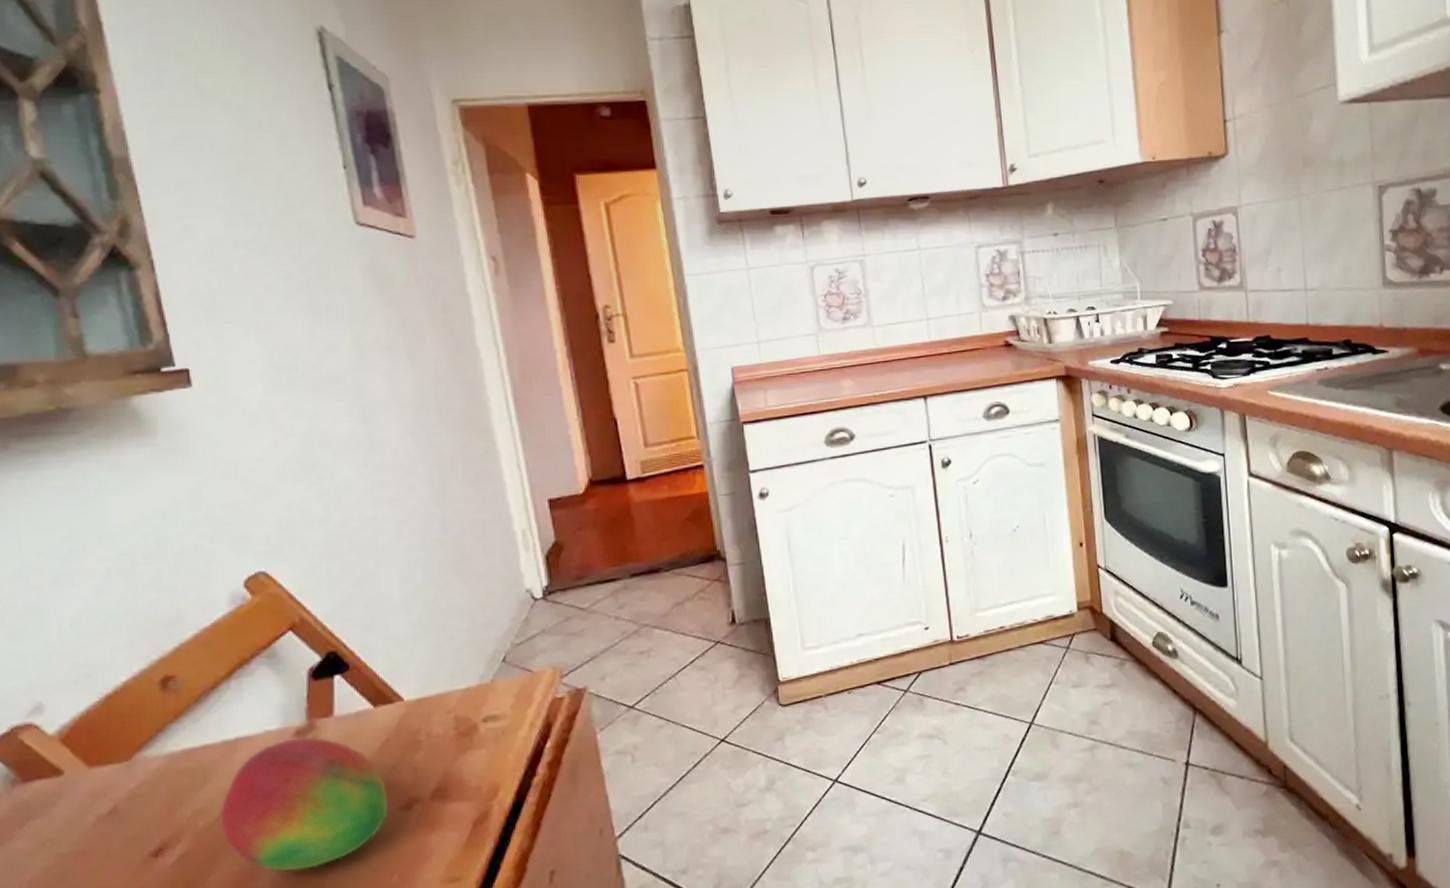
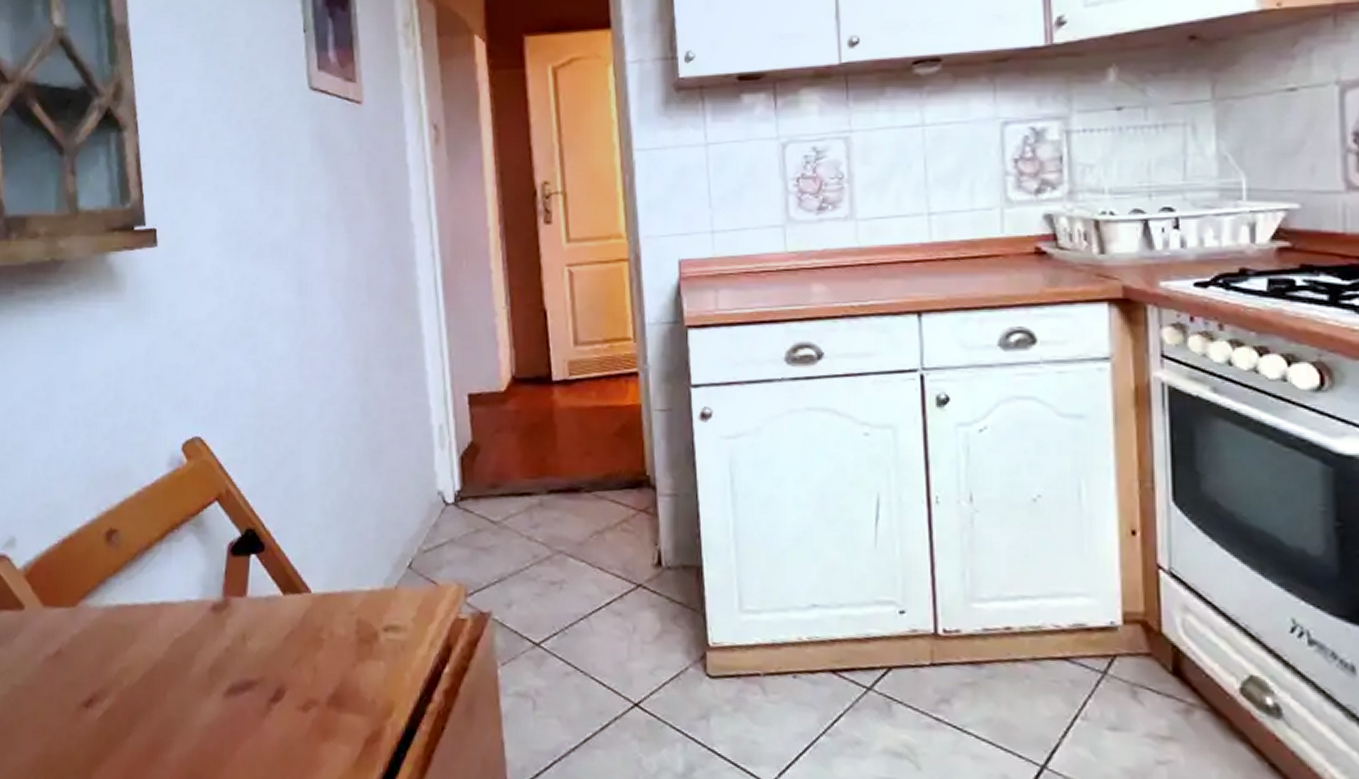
fruit: present [220,736,390,872] -> none [141,612,289,753]

